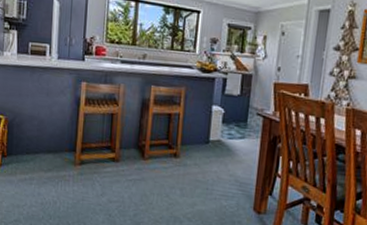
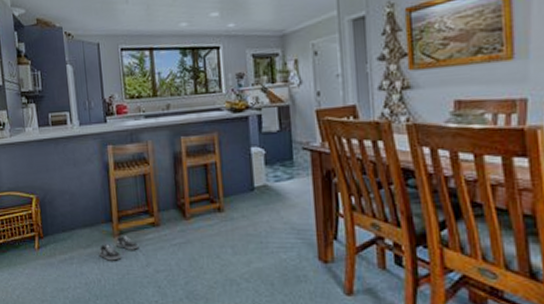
shoe: none [58,165,97,187] -> present [99,236,139,261]

